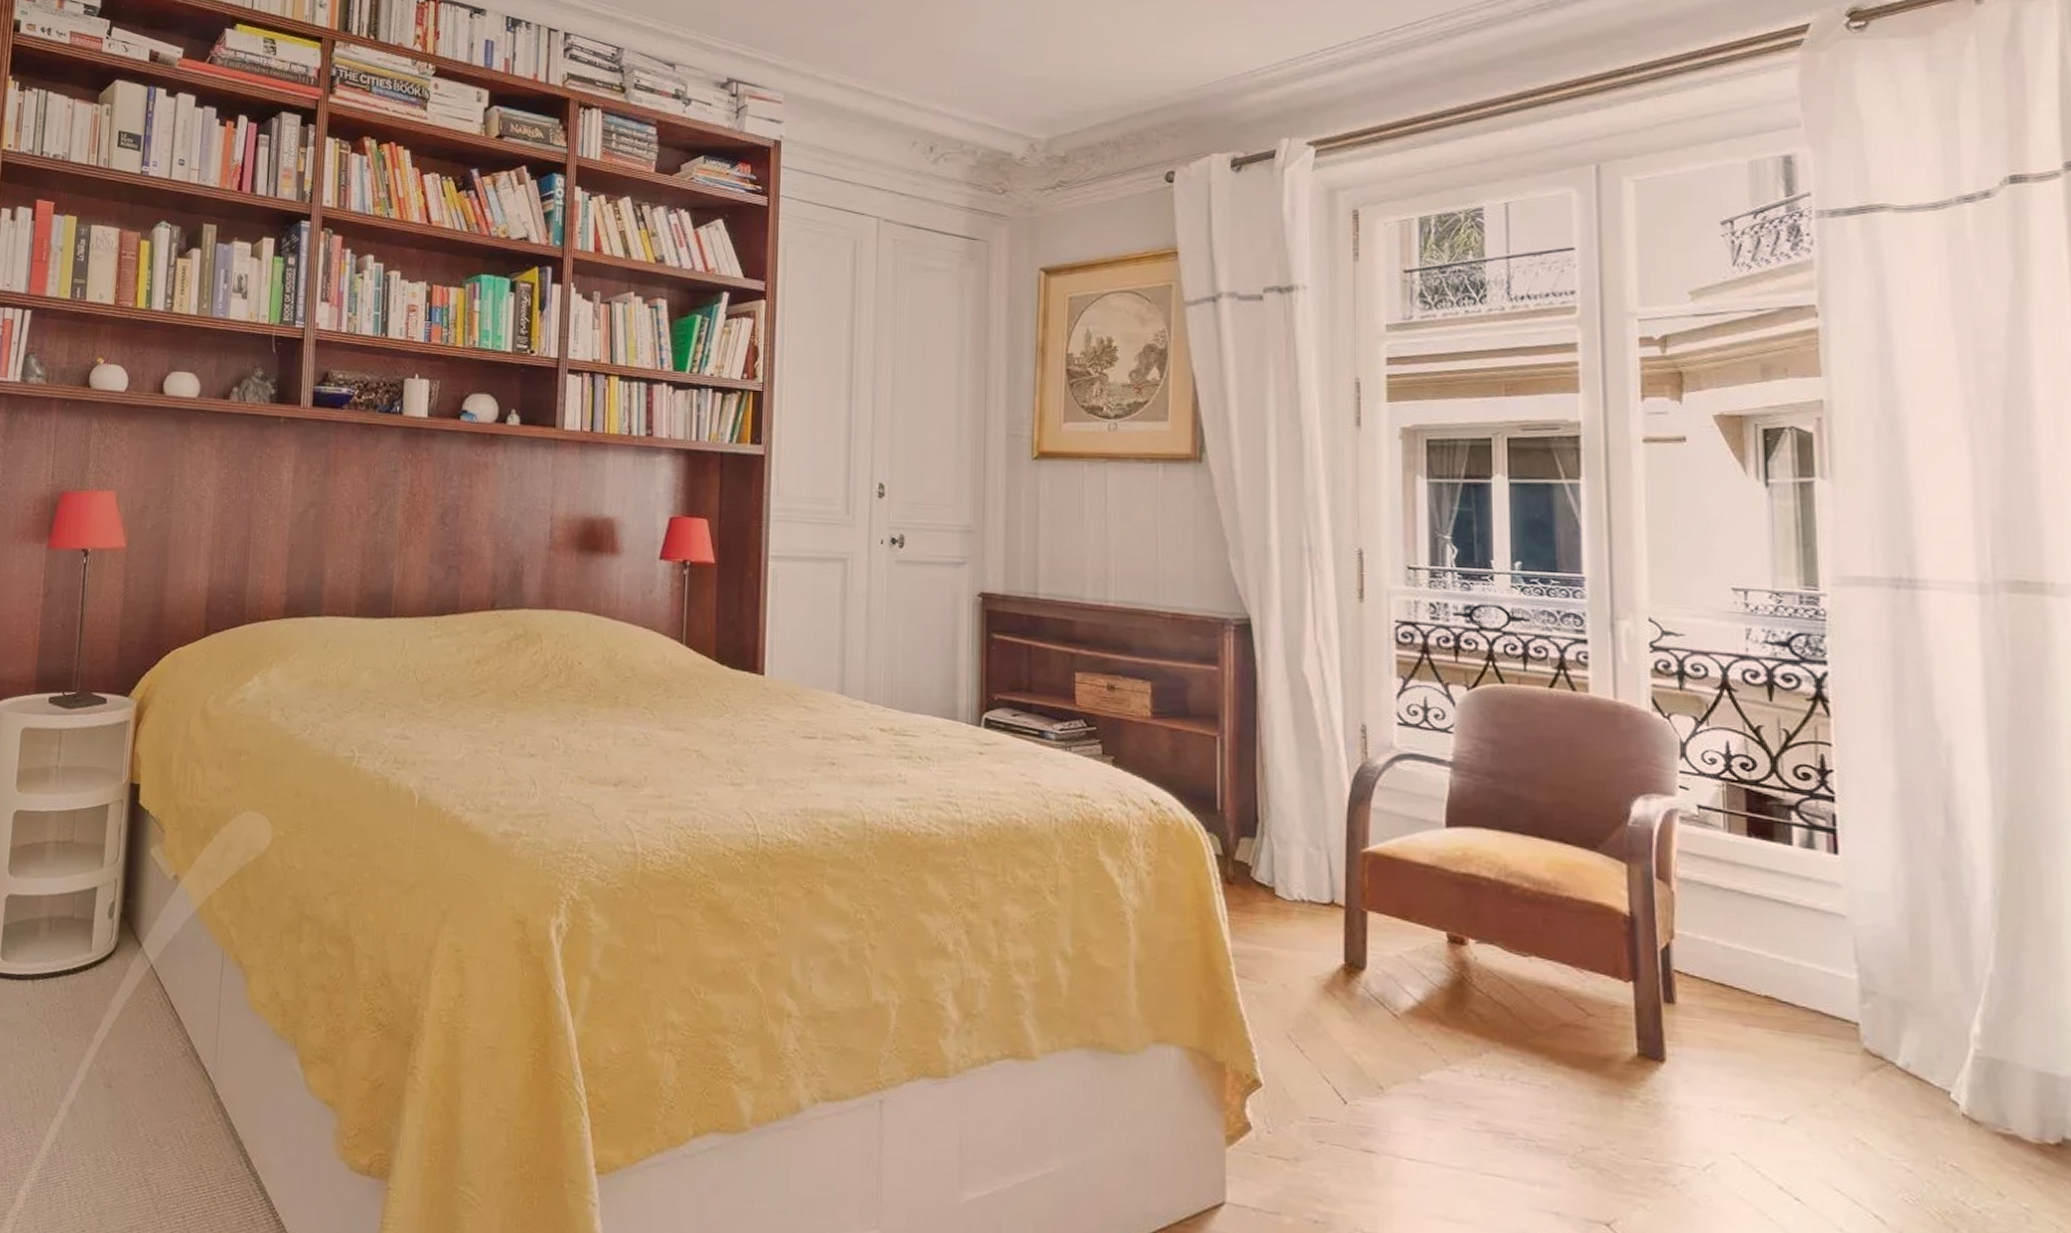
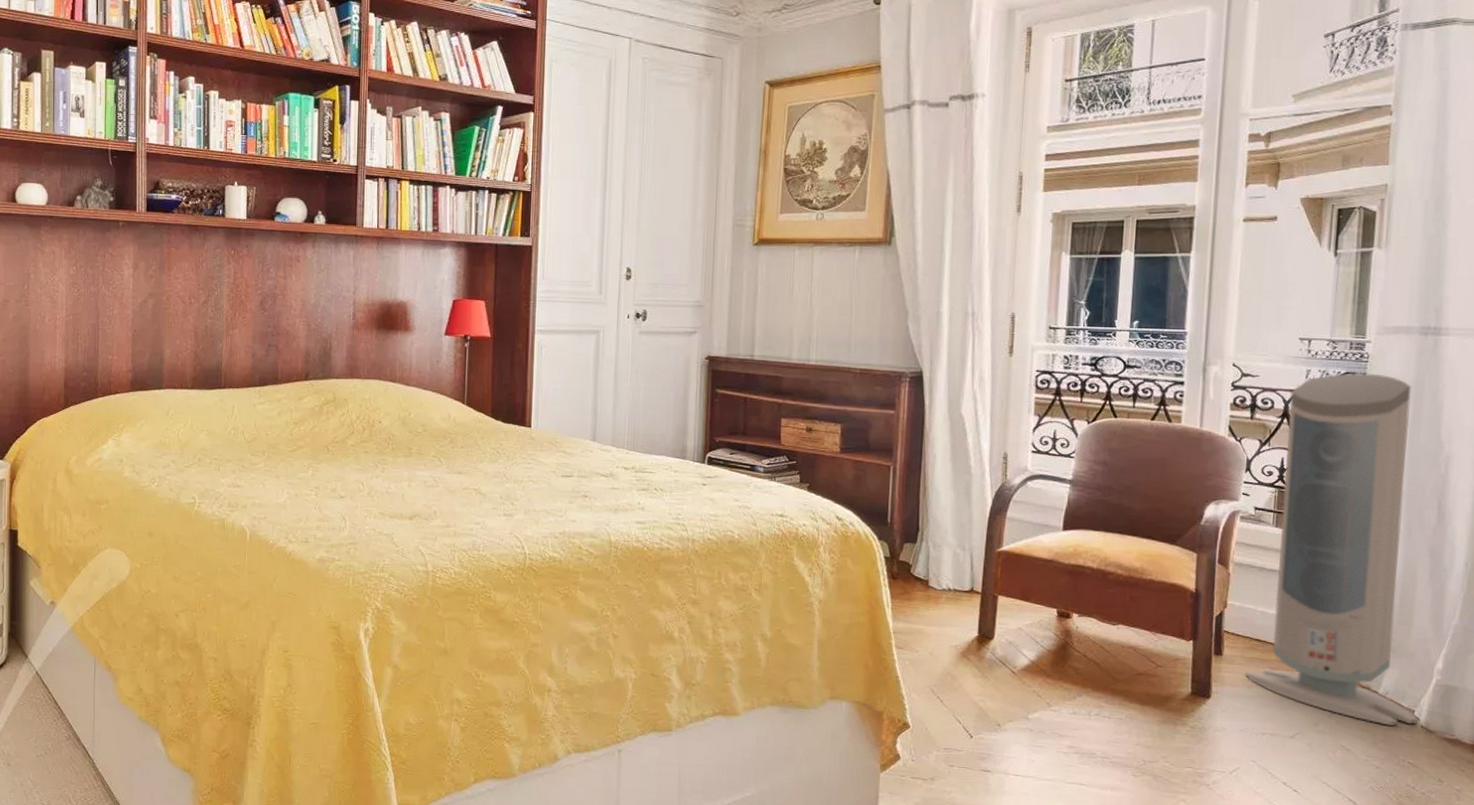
air purifier: none [1708,634,1956,1113] -> present [1244,373,1418,726]

